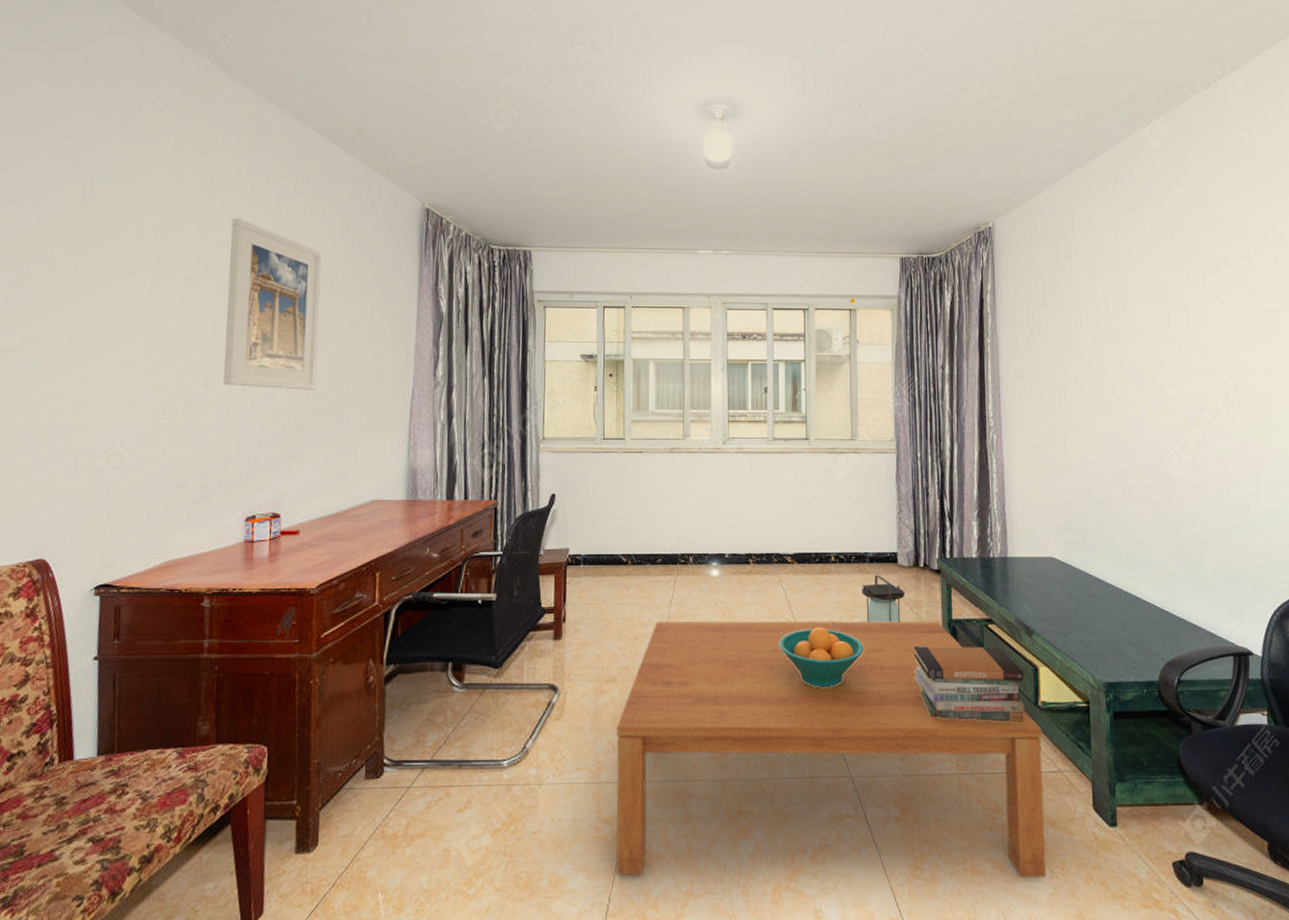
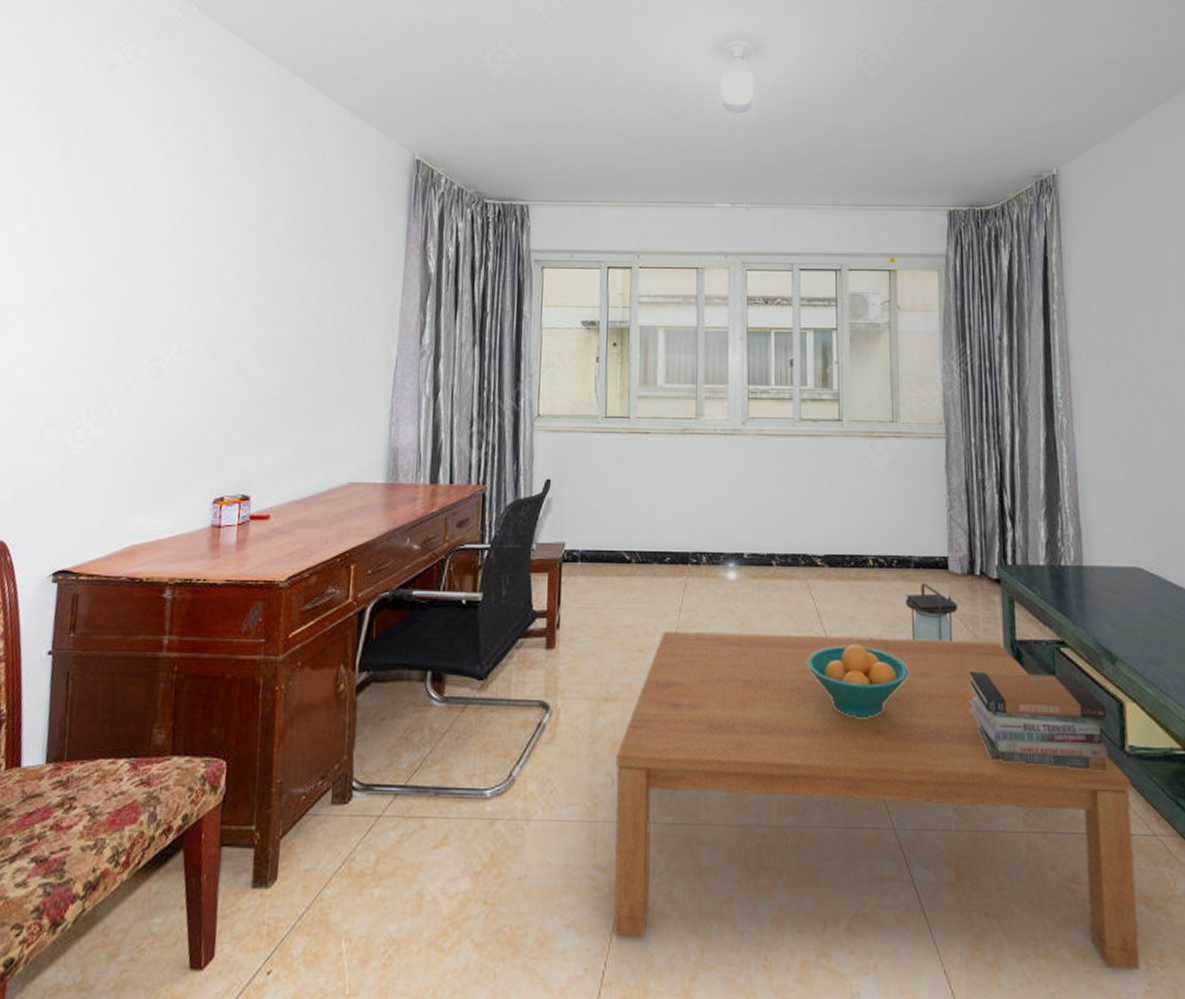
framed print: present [223,218,322,390] -> none [196,173,305,359]

